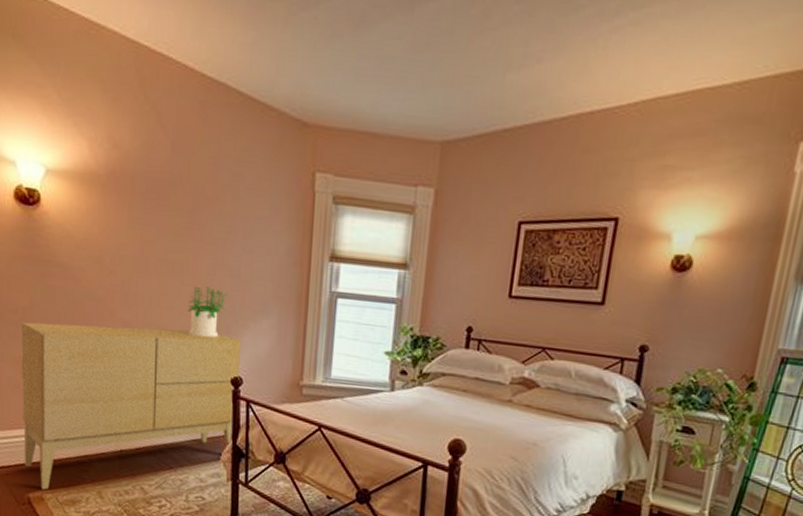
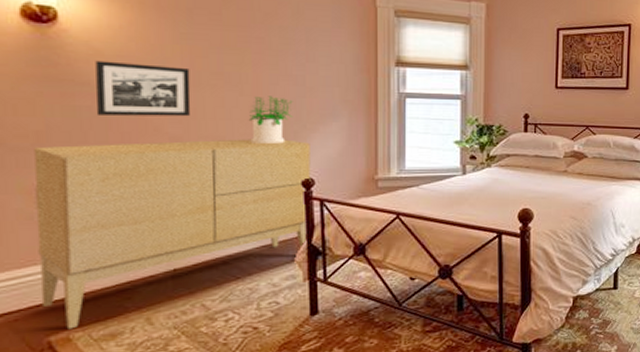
picture frame: none [66,243,140,303] -> present [95,60,191,117]

